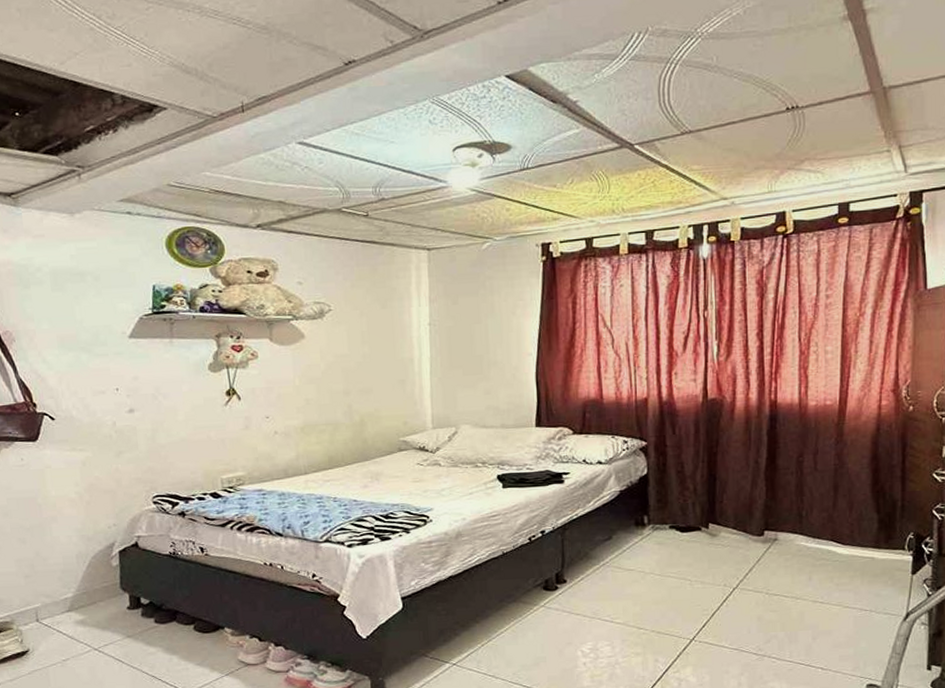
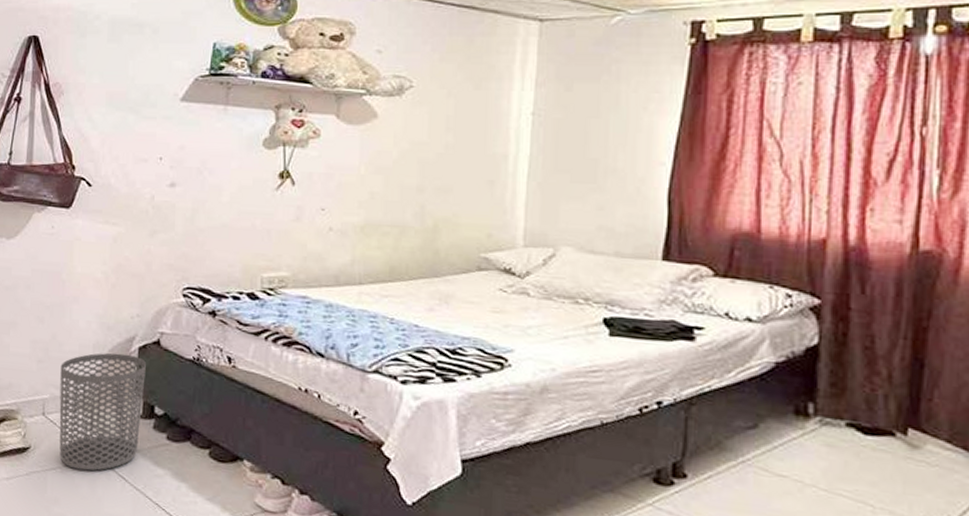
waste bin: none [47,558,130,661] -> present [59,353,146,471]

